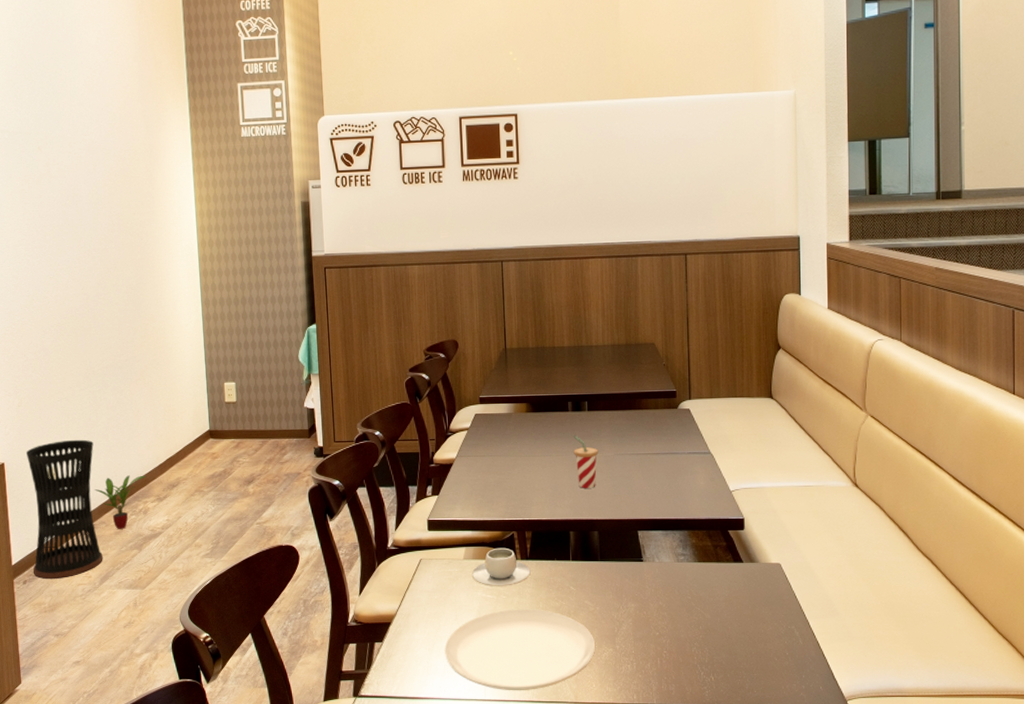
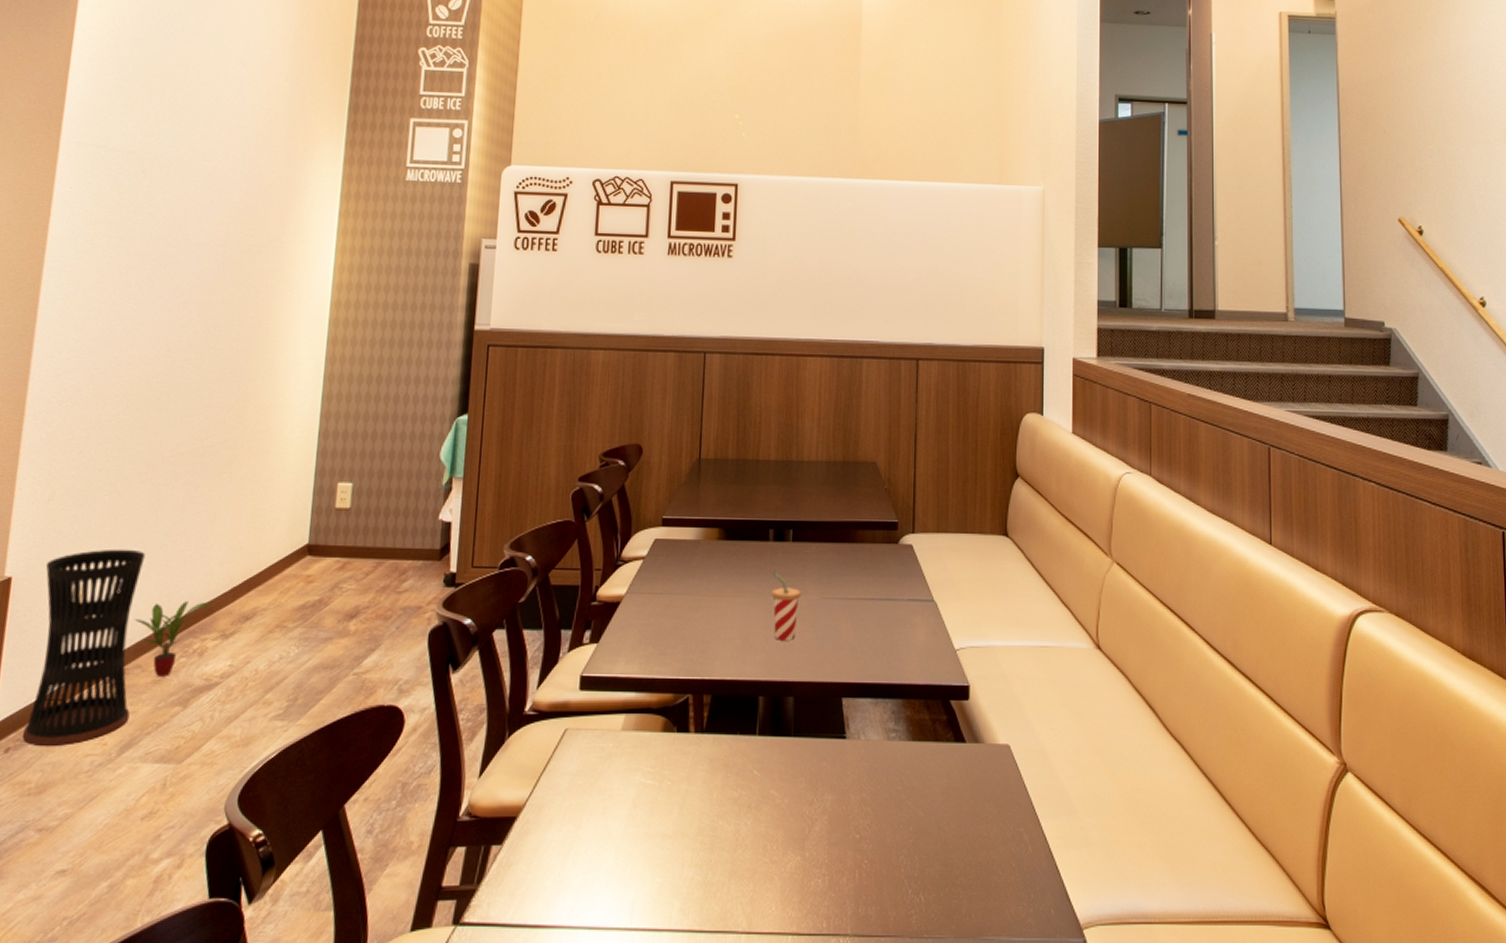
plate: present [444,609,596,691] -> none [583,800,780,916]
teacup: present [471,547,531,586] -> none [629,715,706,769]

